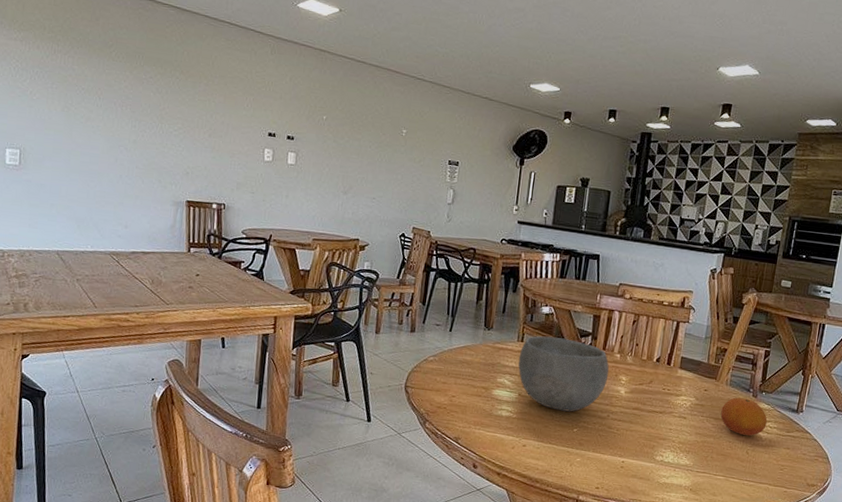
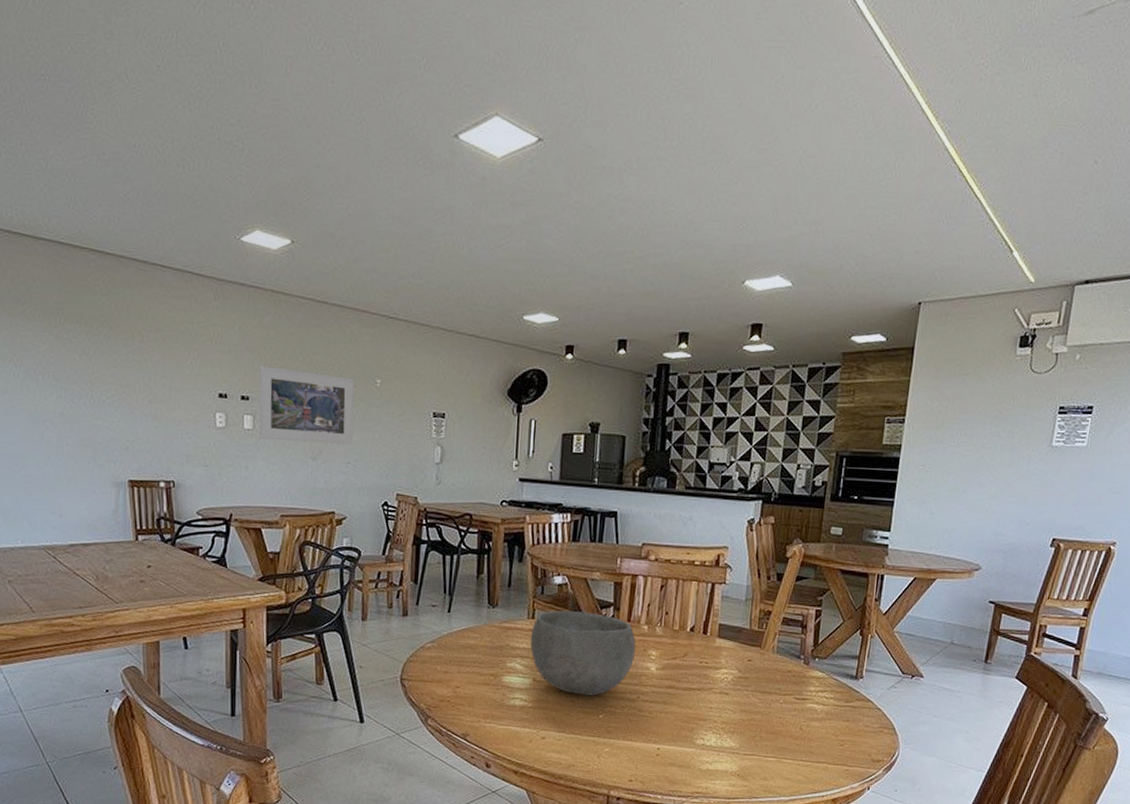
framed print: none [300,112,384,183] -> present [259,366,355,445]
fruit: present [720,397,767,436] -> none [768,666,822,710]

